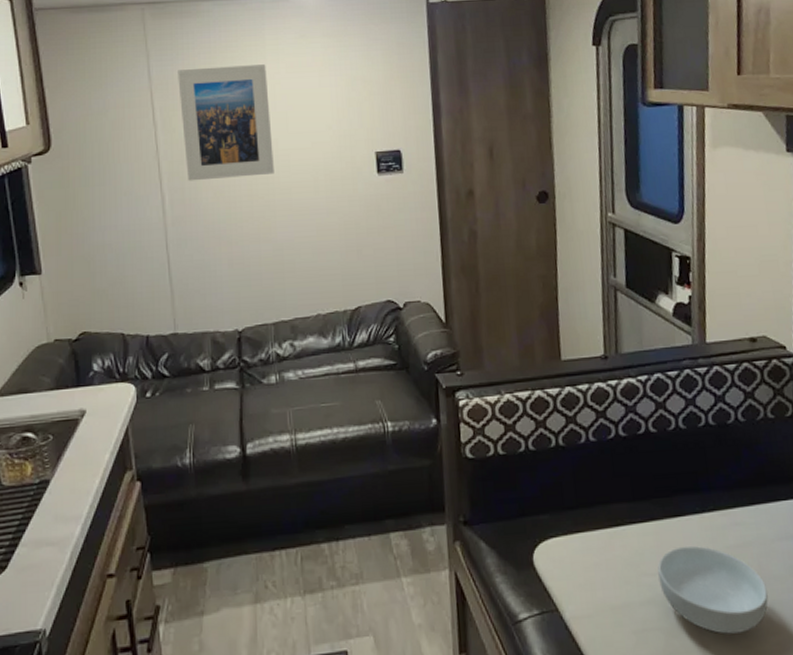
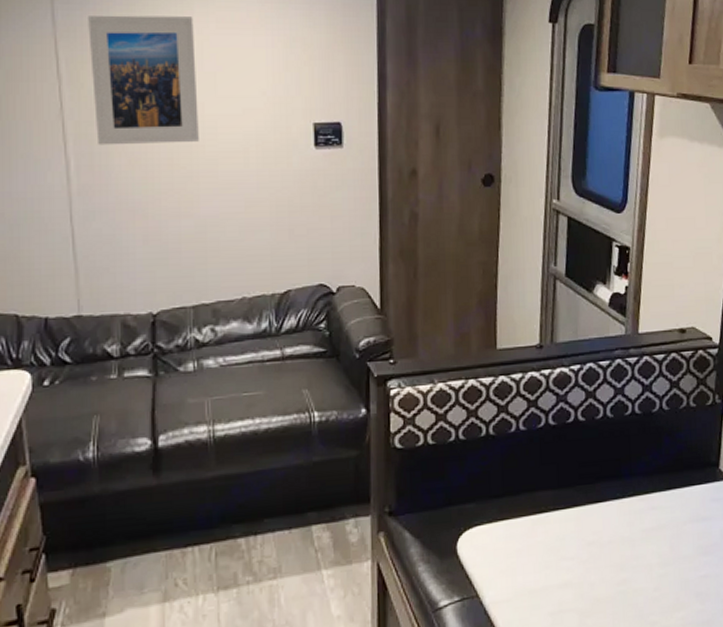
cereal bowl: present [658,545,768,634] -> none [577,529,676,612]

